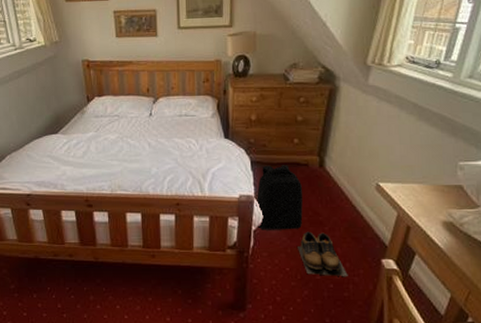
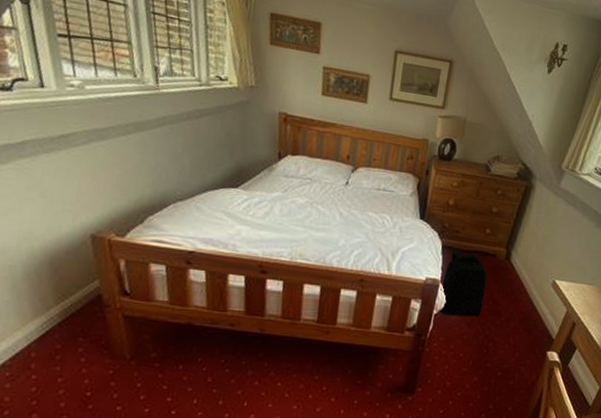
shoes: present [298,231,348,276] -> none [474,319,516,365]

